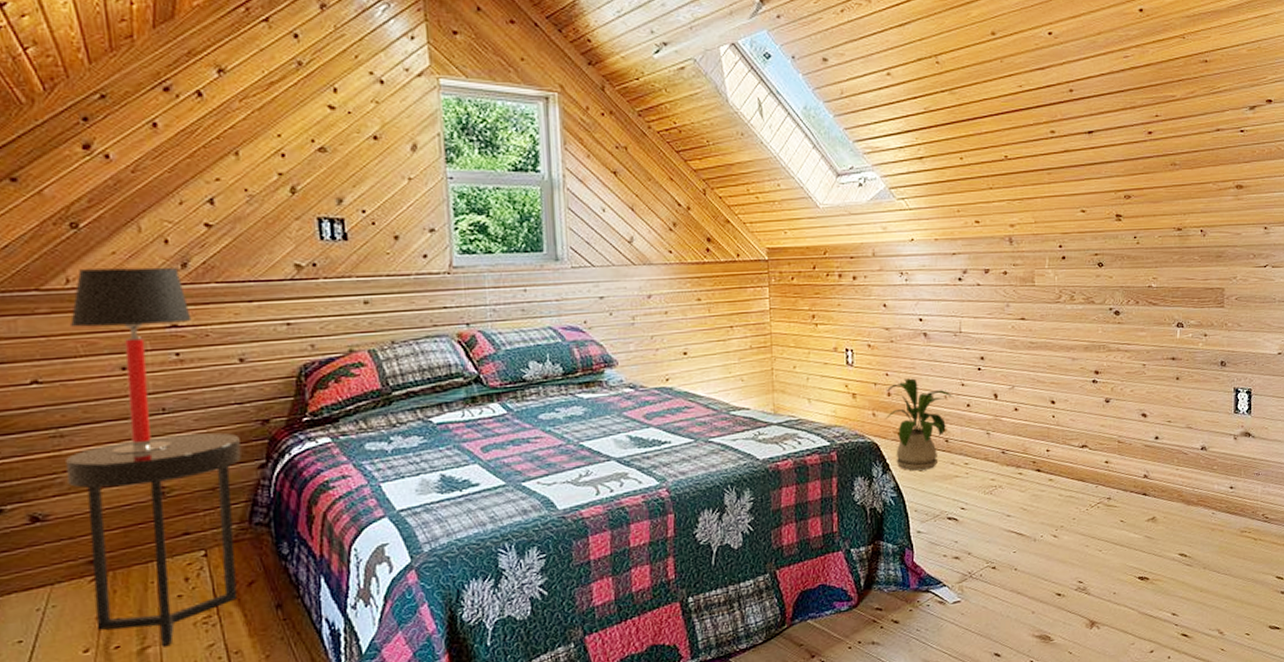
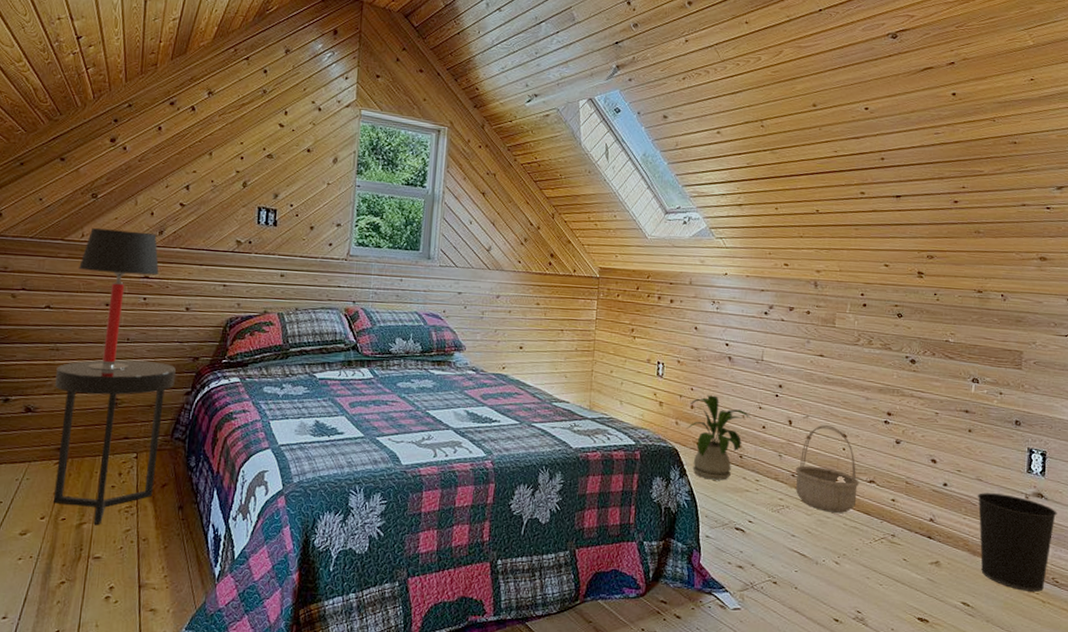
basket: none [1005,393,1071,485] -> present [795,425,859,513]
wastebasket: none [1188,438,1264,532] -> present [977,493,1057,592]

